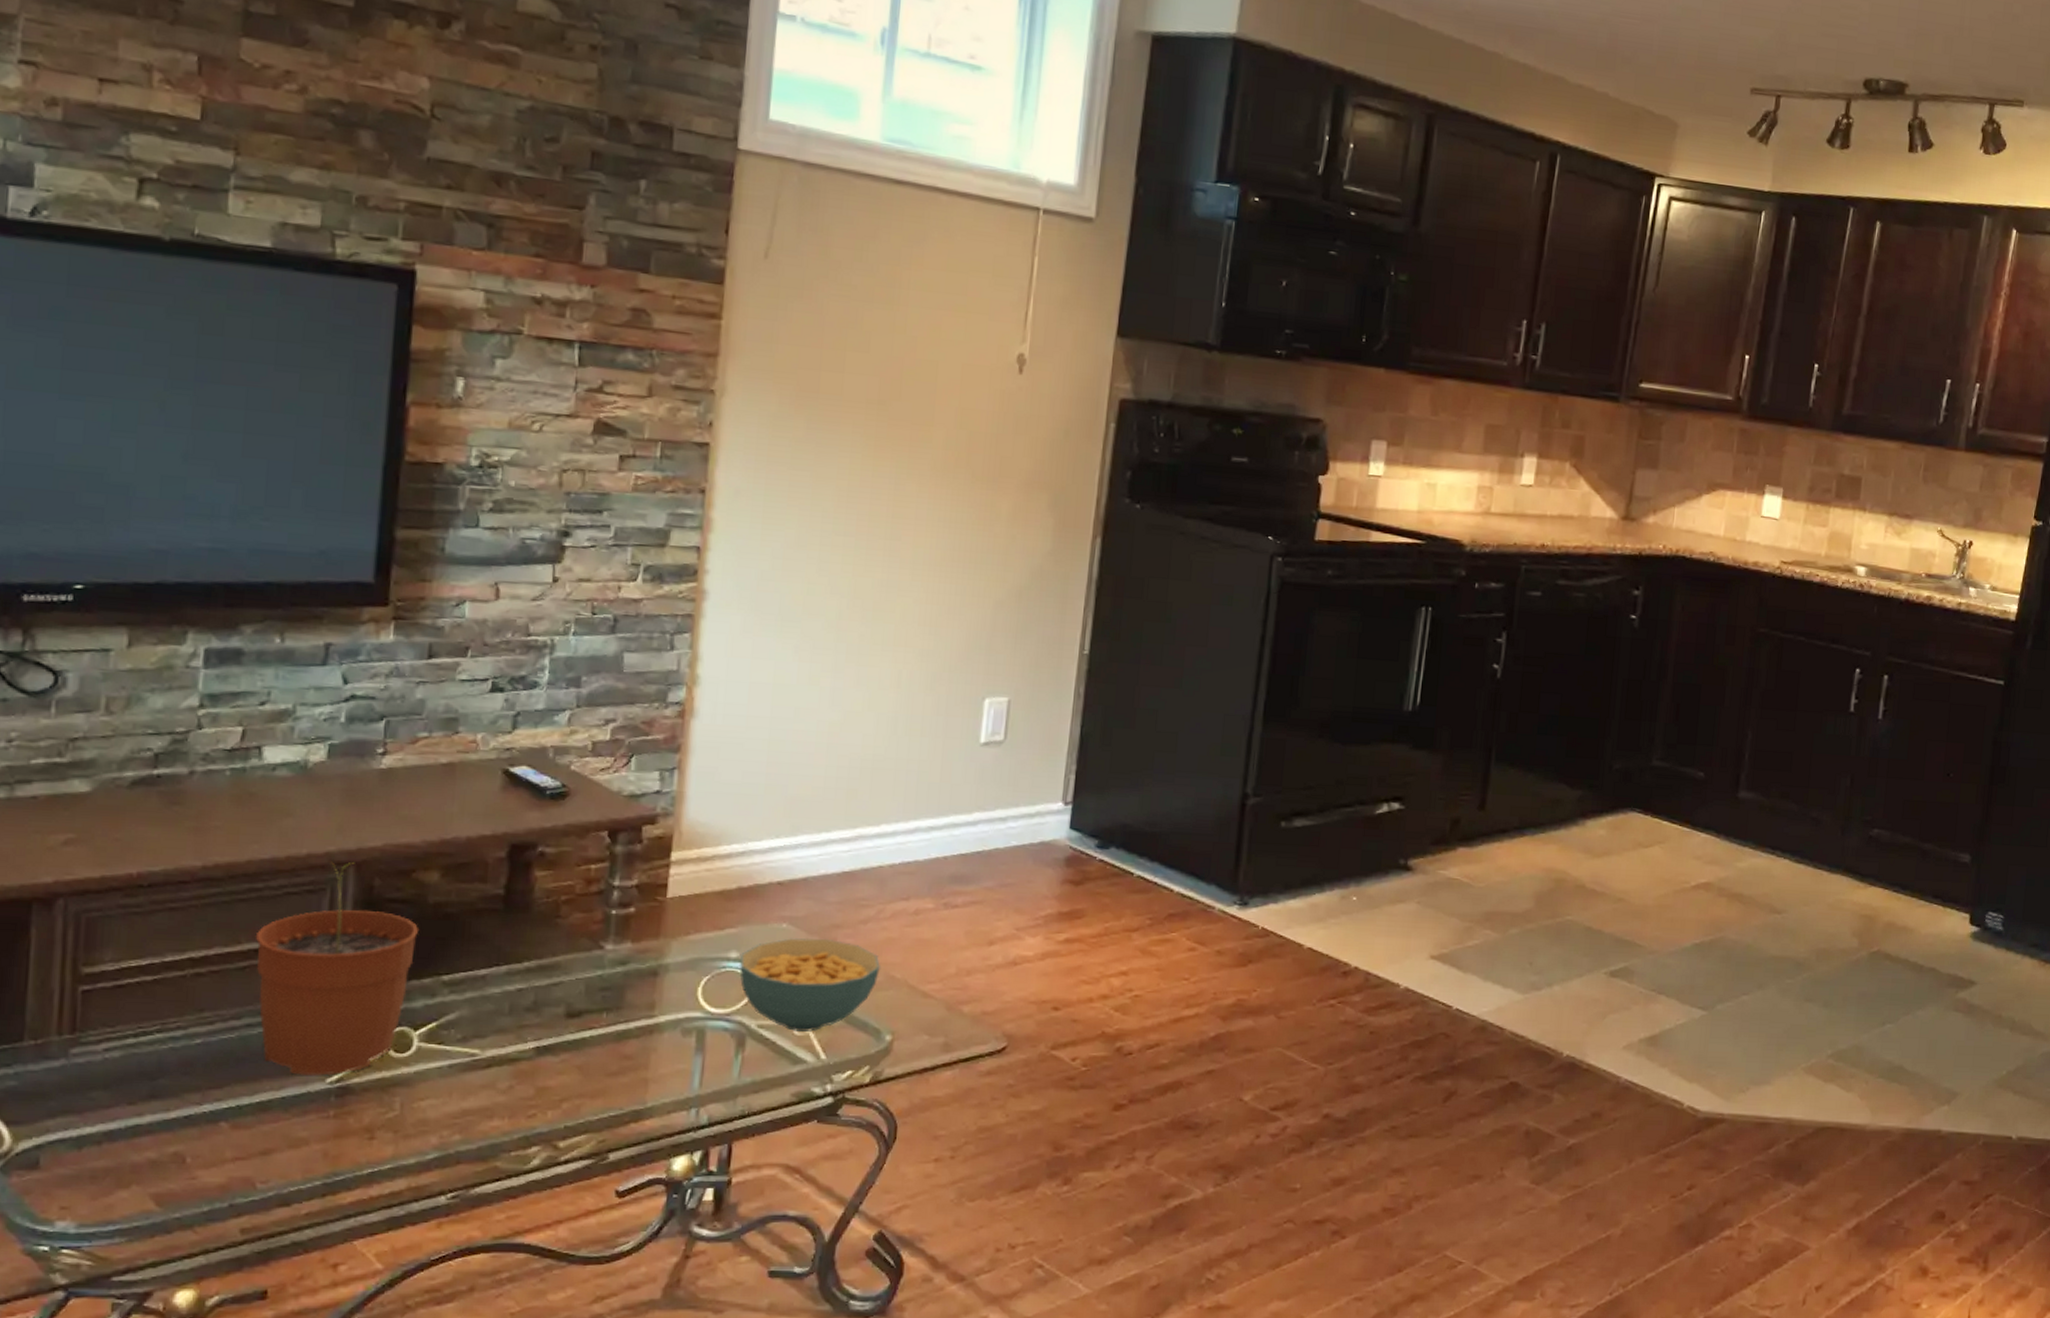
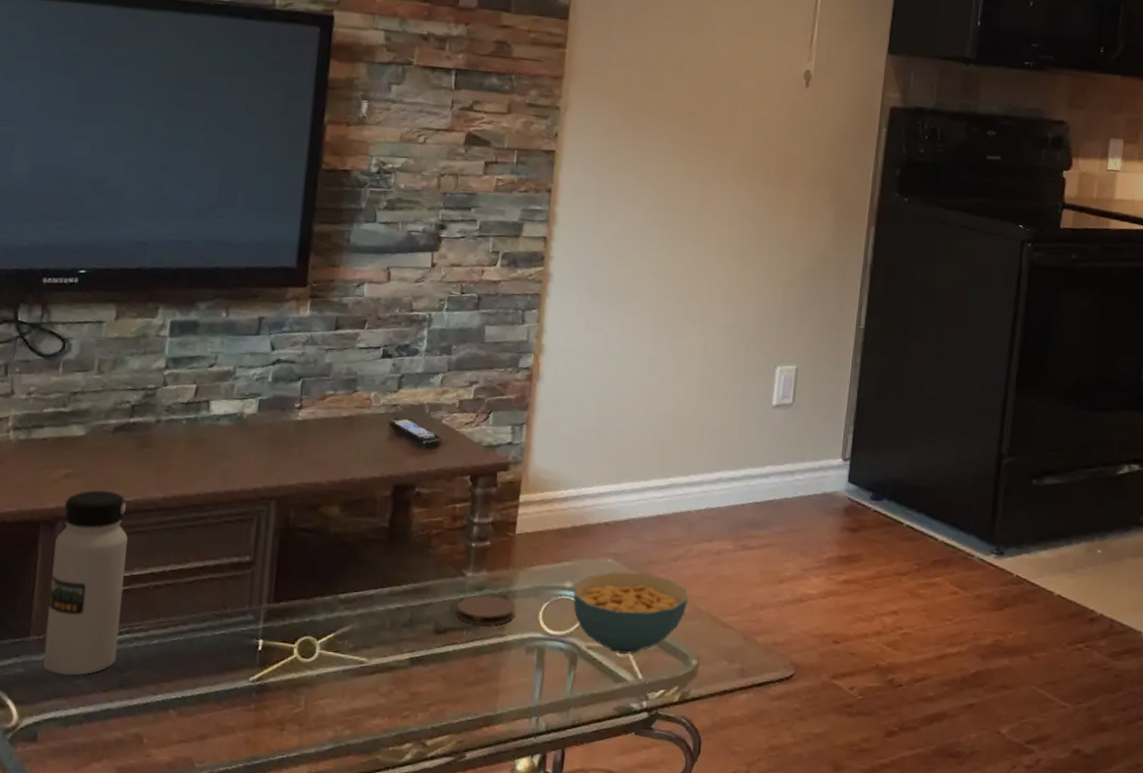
water bottle: none [44,859,155,1087] -> present [43,490,128,676]
plant pot: present [256,862,420,1076] -> none [201,496,323,675]
coaster: none [594,970,669,1006] -> present [456,595,516,625]

